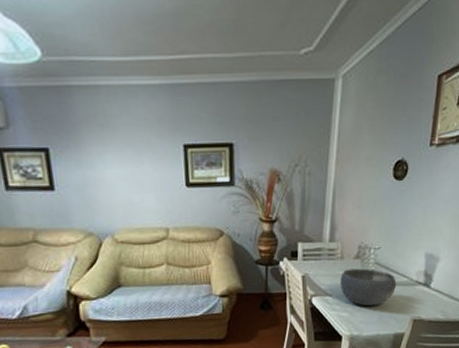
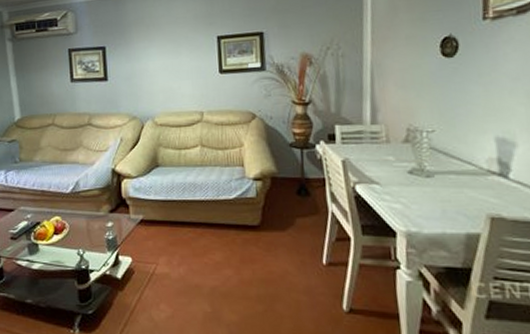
bowl: present [340,268,397,307] -> none [388,153,462,198]

